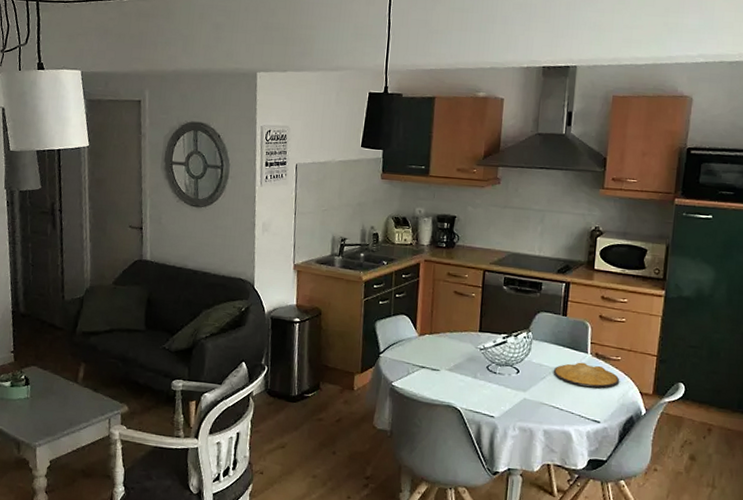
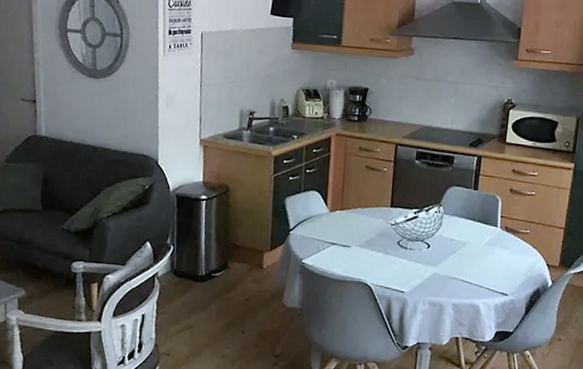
plate: present [553,362,620,389] -> none [463,236,528,262]

